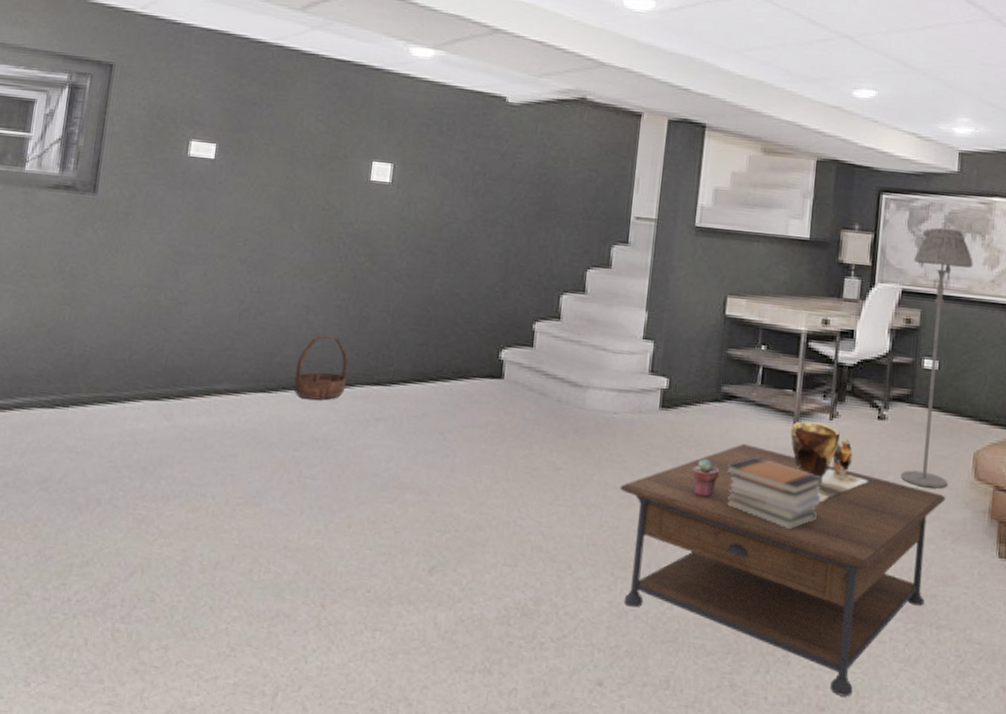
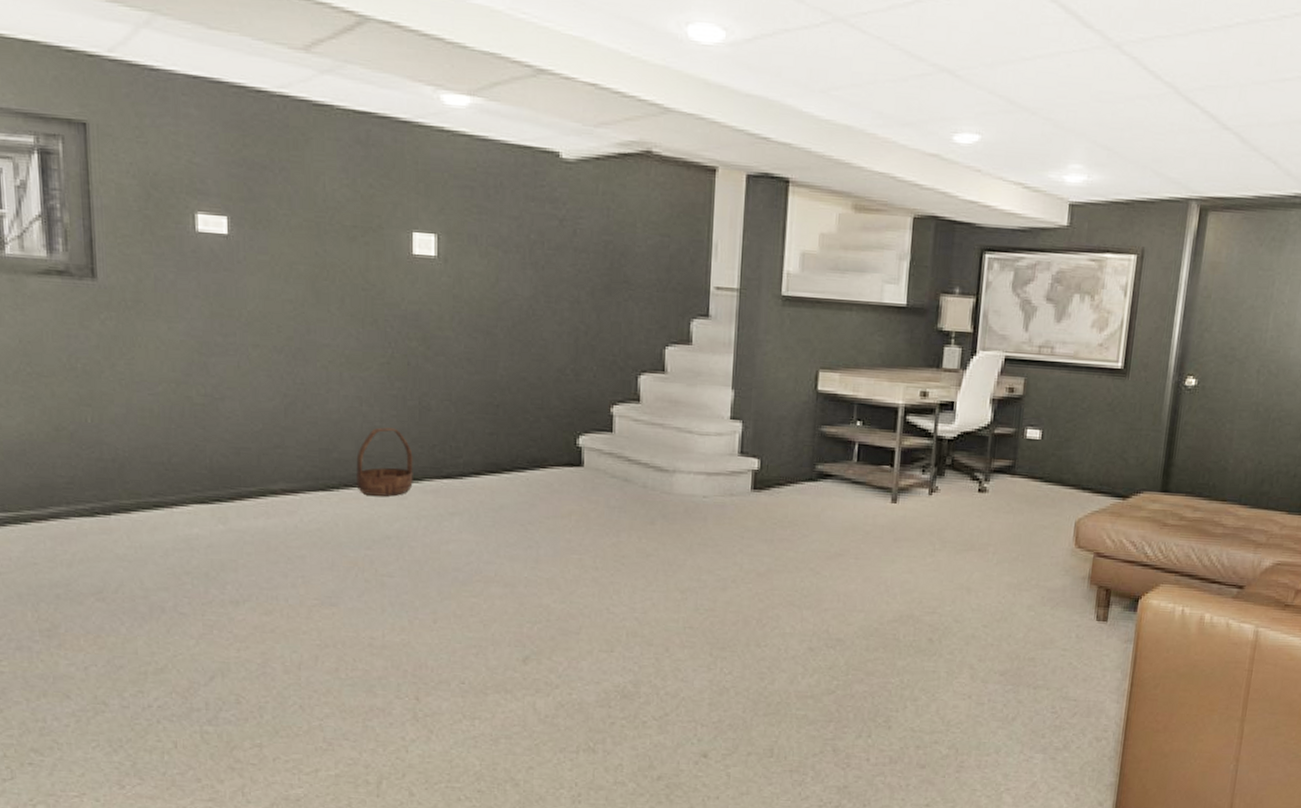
coffee table: present [620,444,946,697] -> none [714,522,1046,754]
potted succulent: present [692,458,719,497] -> none [788,538,816,576]
book stack: present [725,456,823,530] -> none [822,534,922,604]
clay pot: present [790,421,868,502] -> none [888,497,968,575]
floor lamp: present [900,228,973,489] -> none [1000,289,1081,558]

